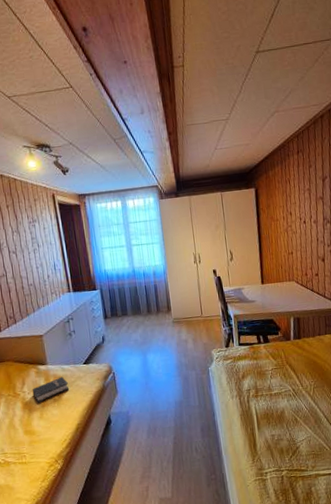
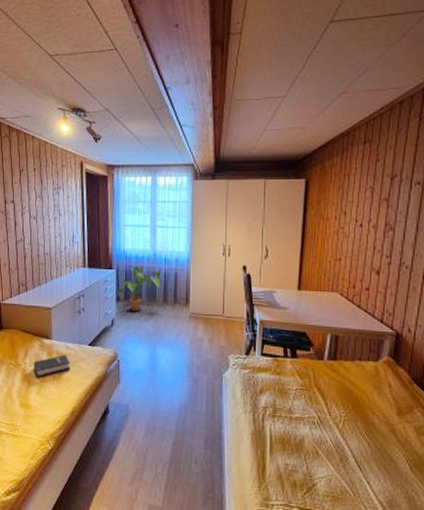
house plant: none [104,283,143,326] -> present [118,266,161,312]

